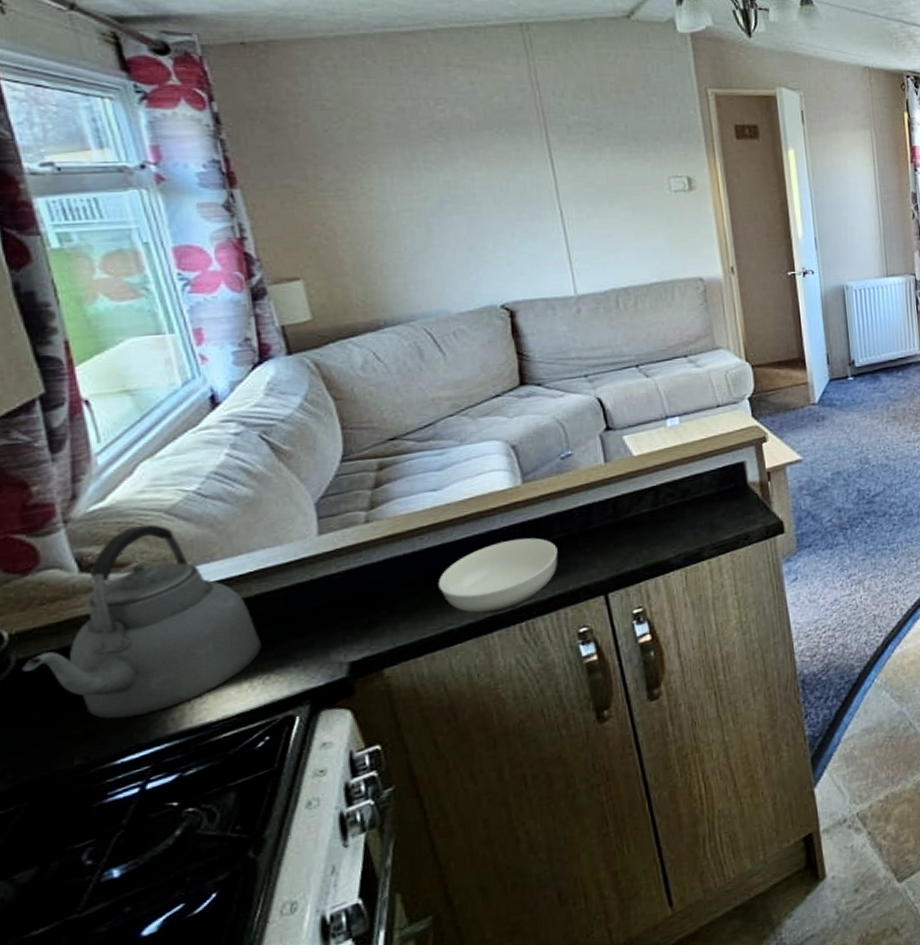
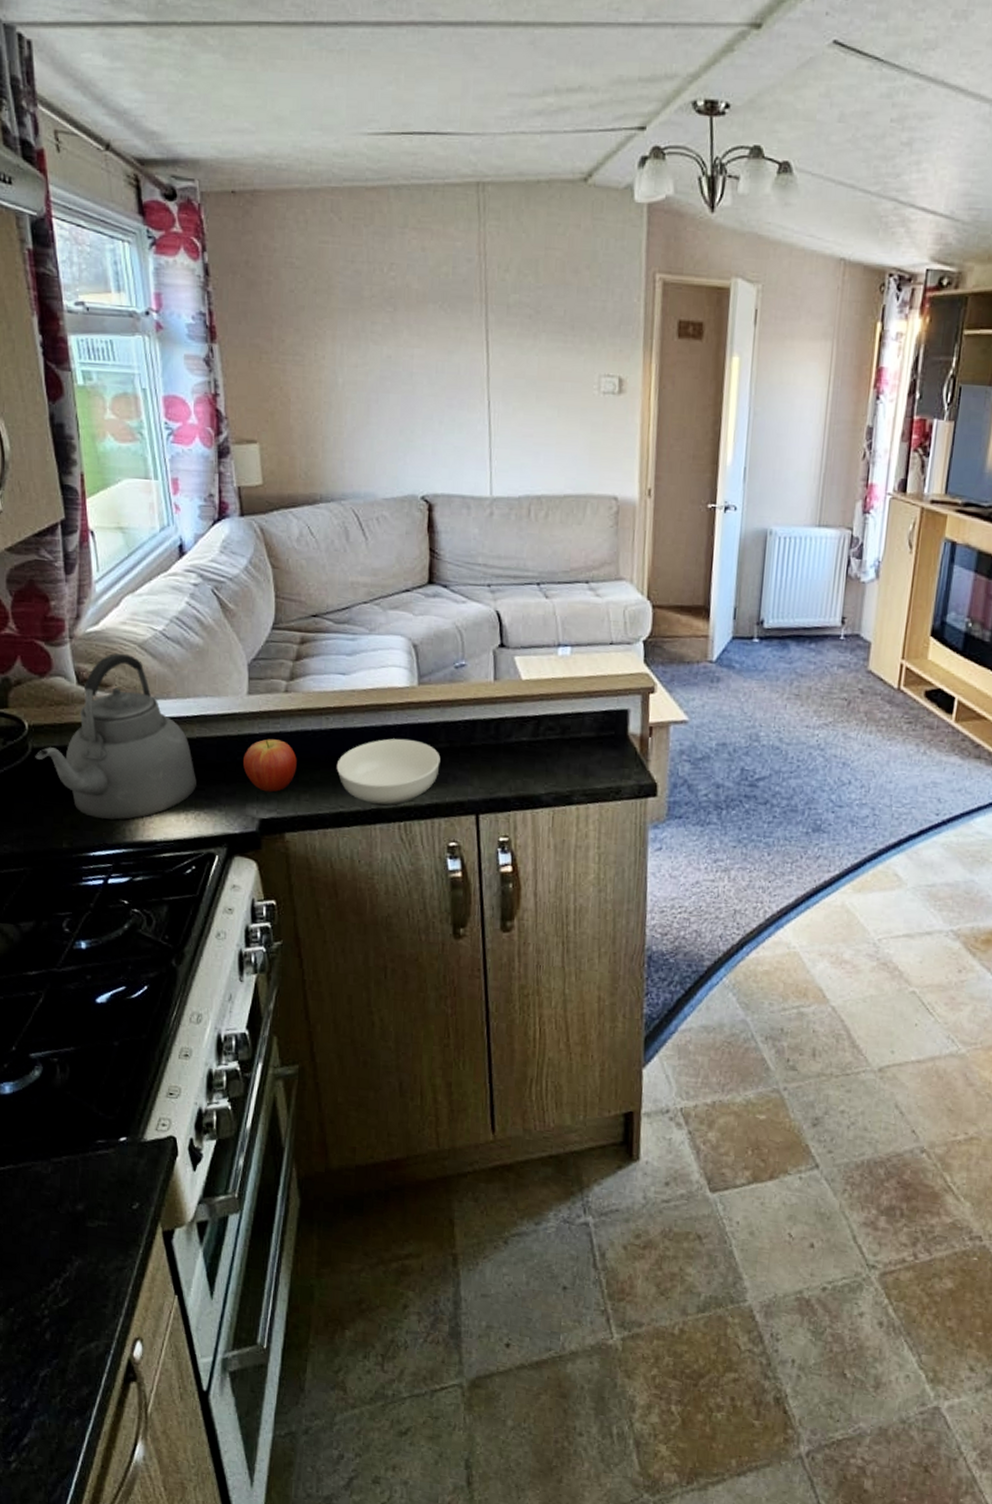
fruit: none [319,573,390,632] -> present [242,739,297,793]

